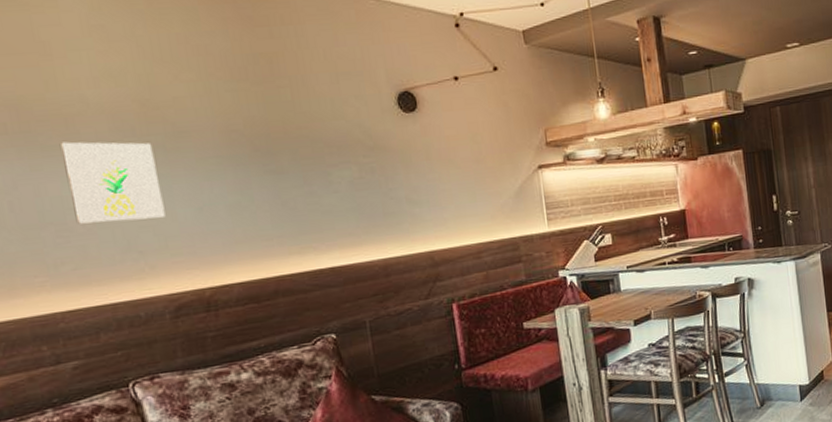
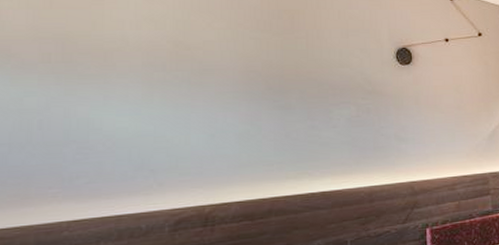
wall art: present [61,141,166,224] -> none [96,72,180,143]

